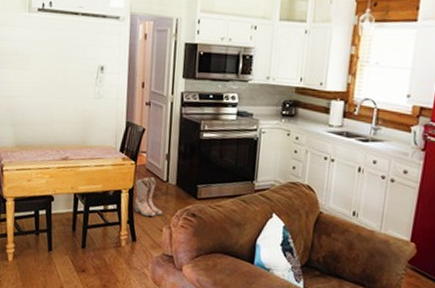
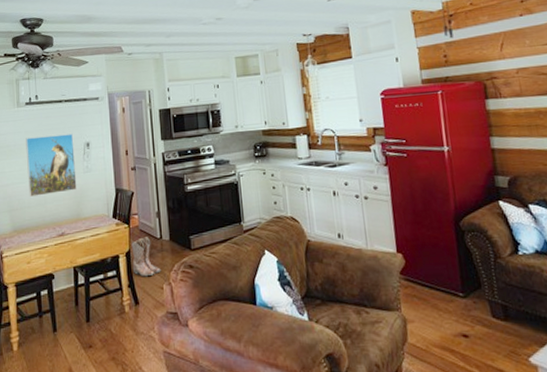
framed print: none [34,49,88,116] -> present [26,134,77,197]

